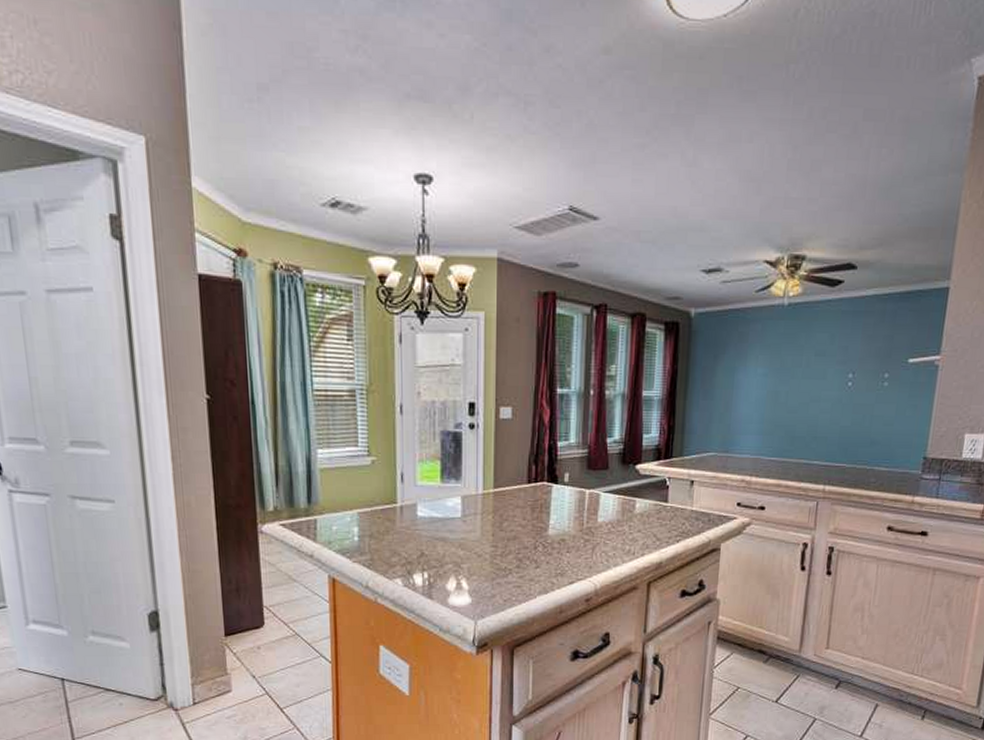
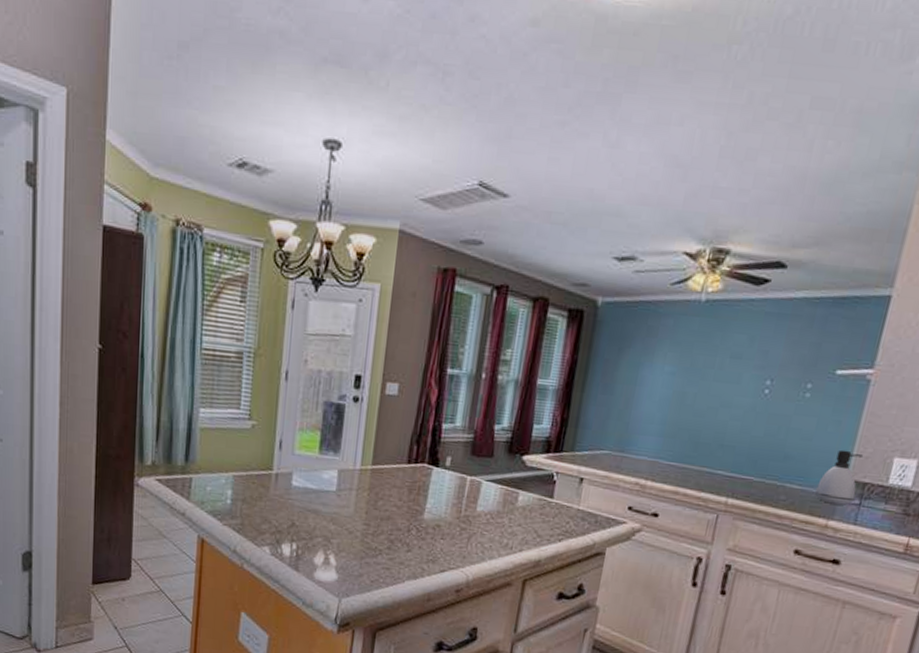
soap dispenser: none [900,431,938,481] -> present [815,449,863,505]

